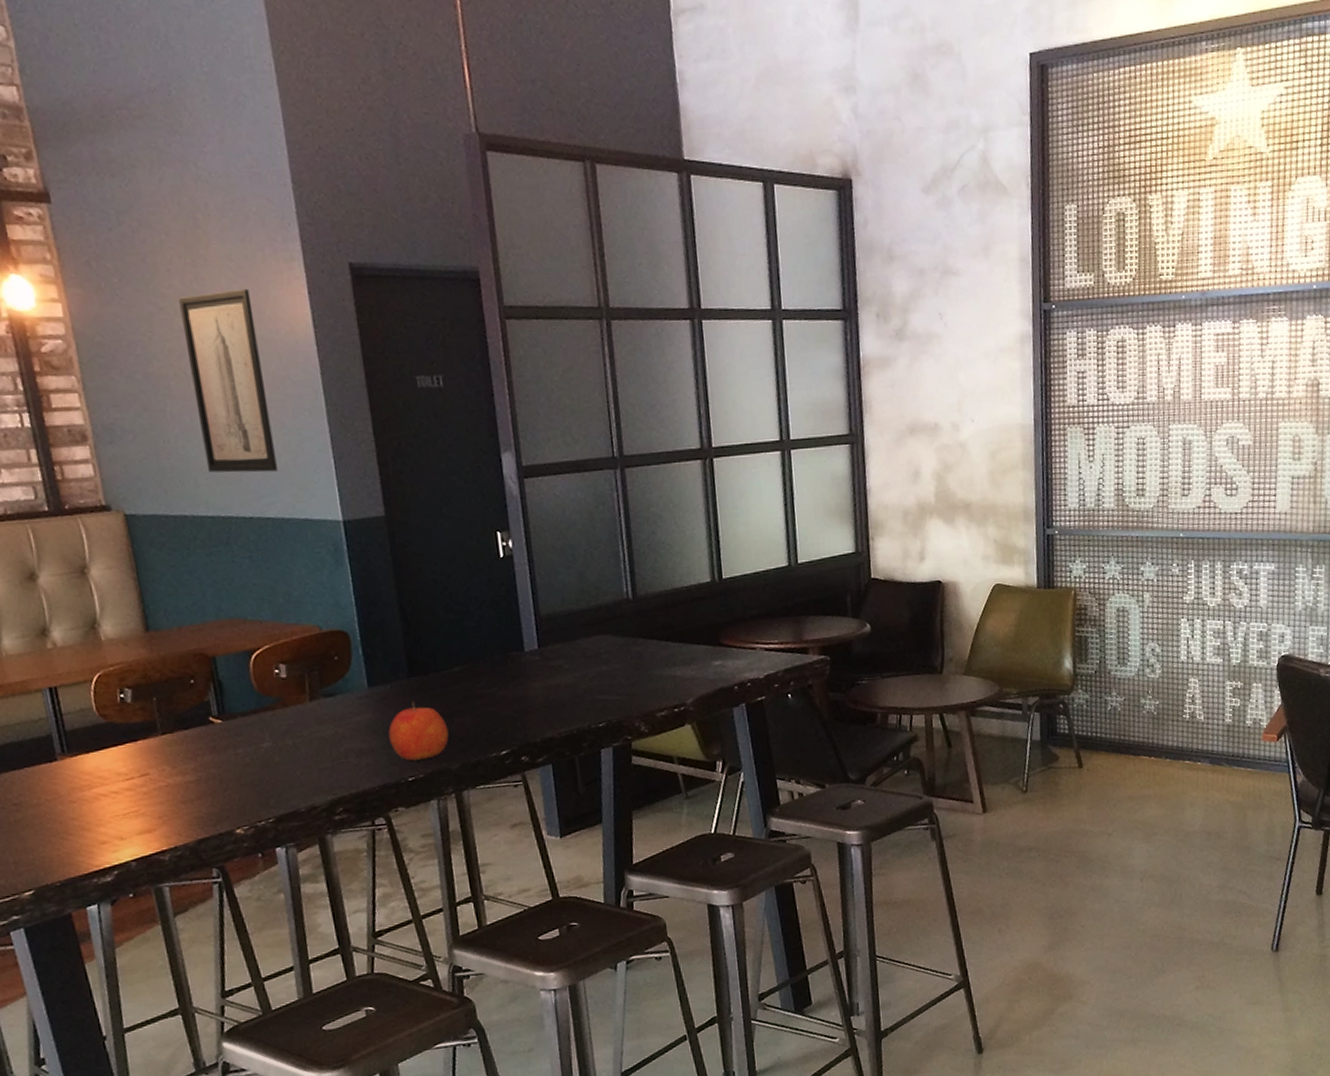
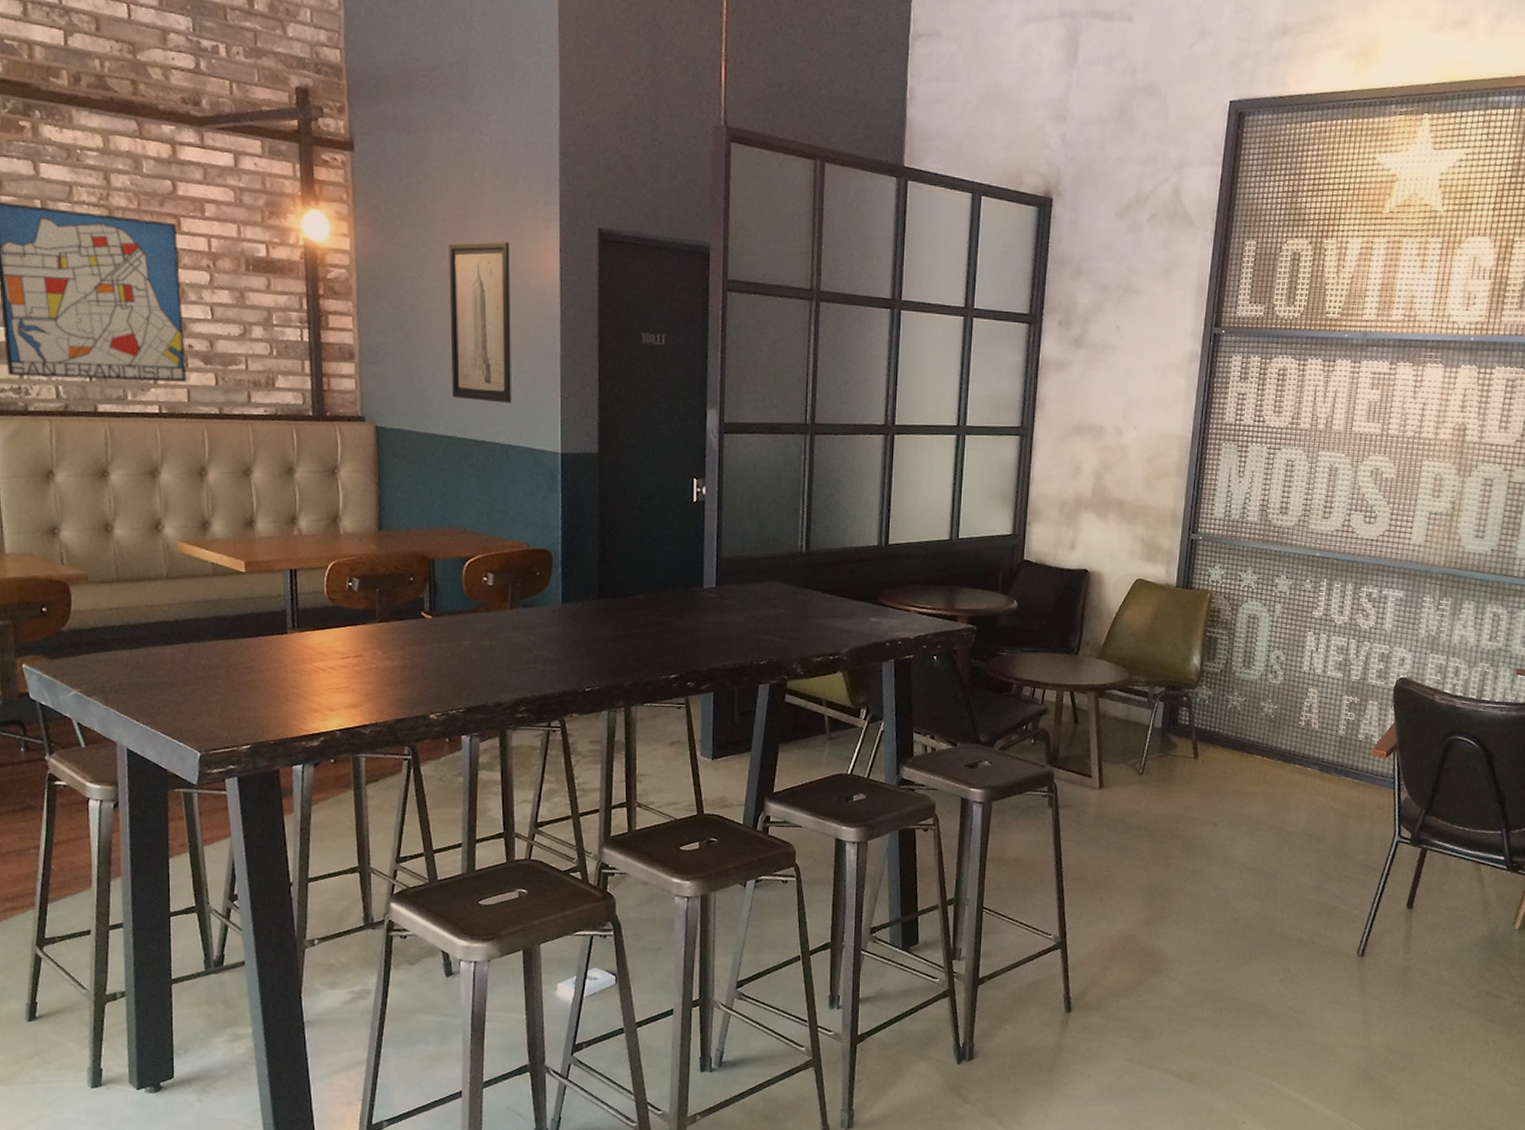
apple: present [388,702,449,761] -> none [574,621,626,673]

